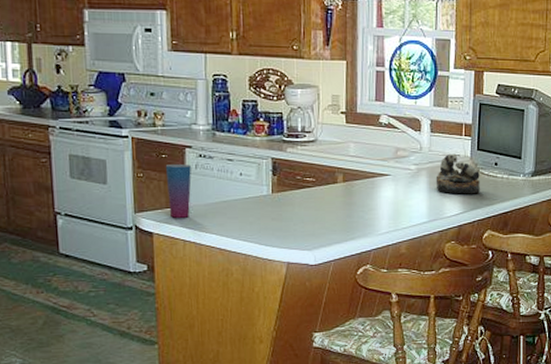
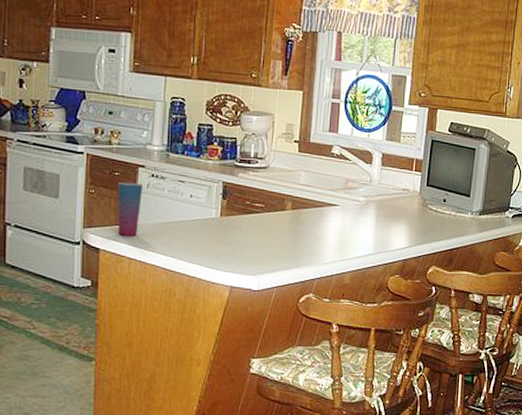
bowl: present [435,153,480,194] -> none [383,187,428,229]

